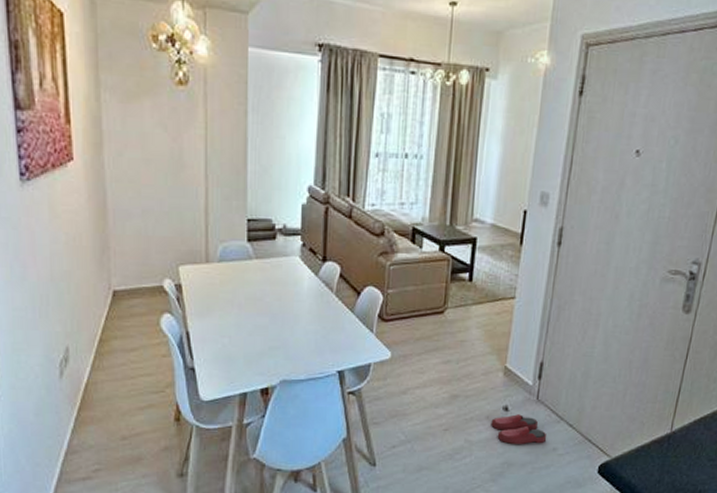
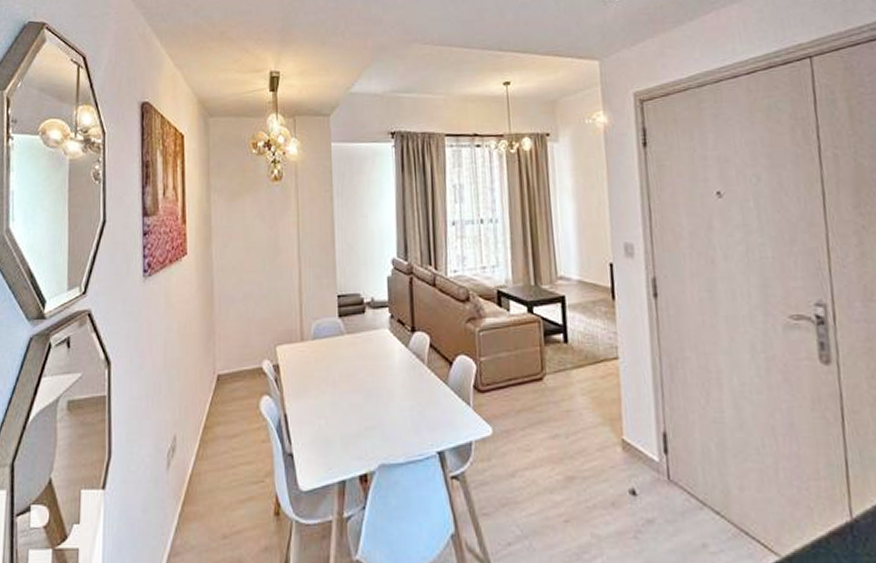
slippers: present [491,414,547,445] -> none [618,499,691,541]

